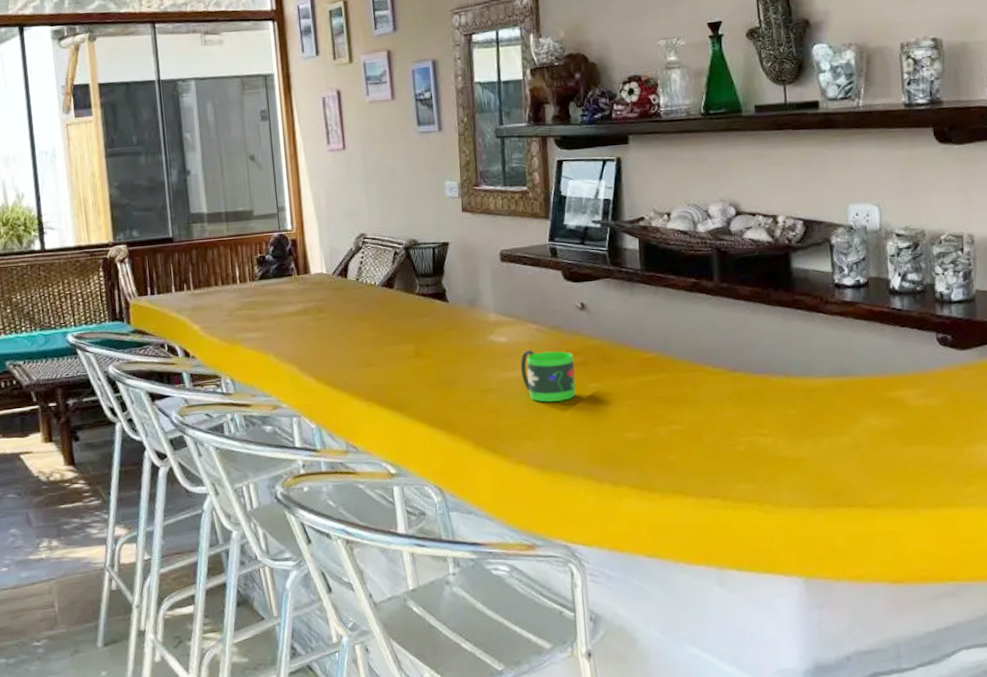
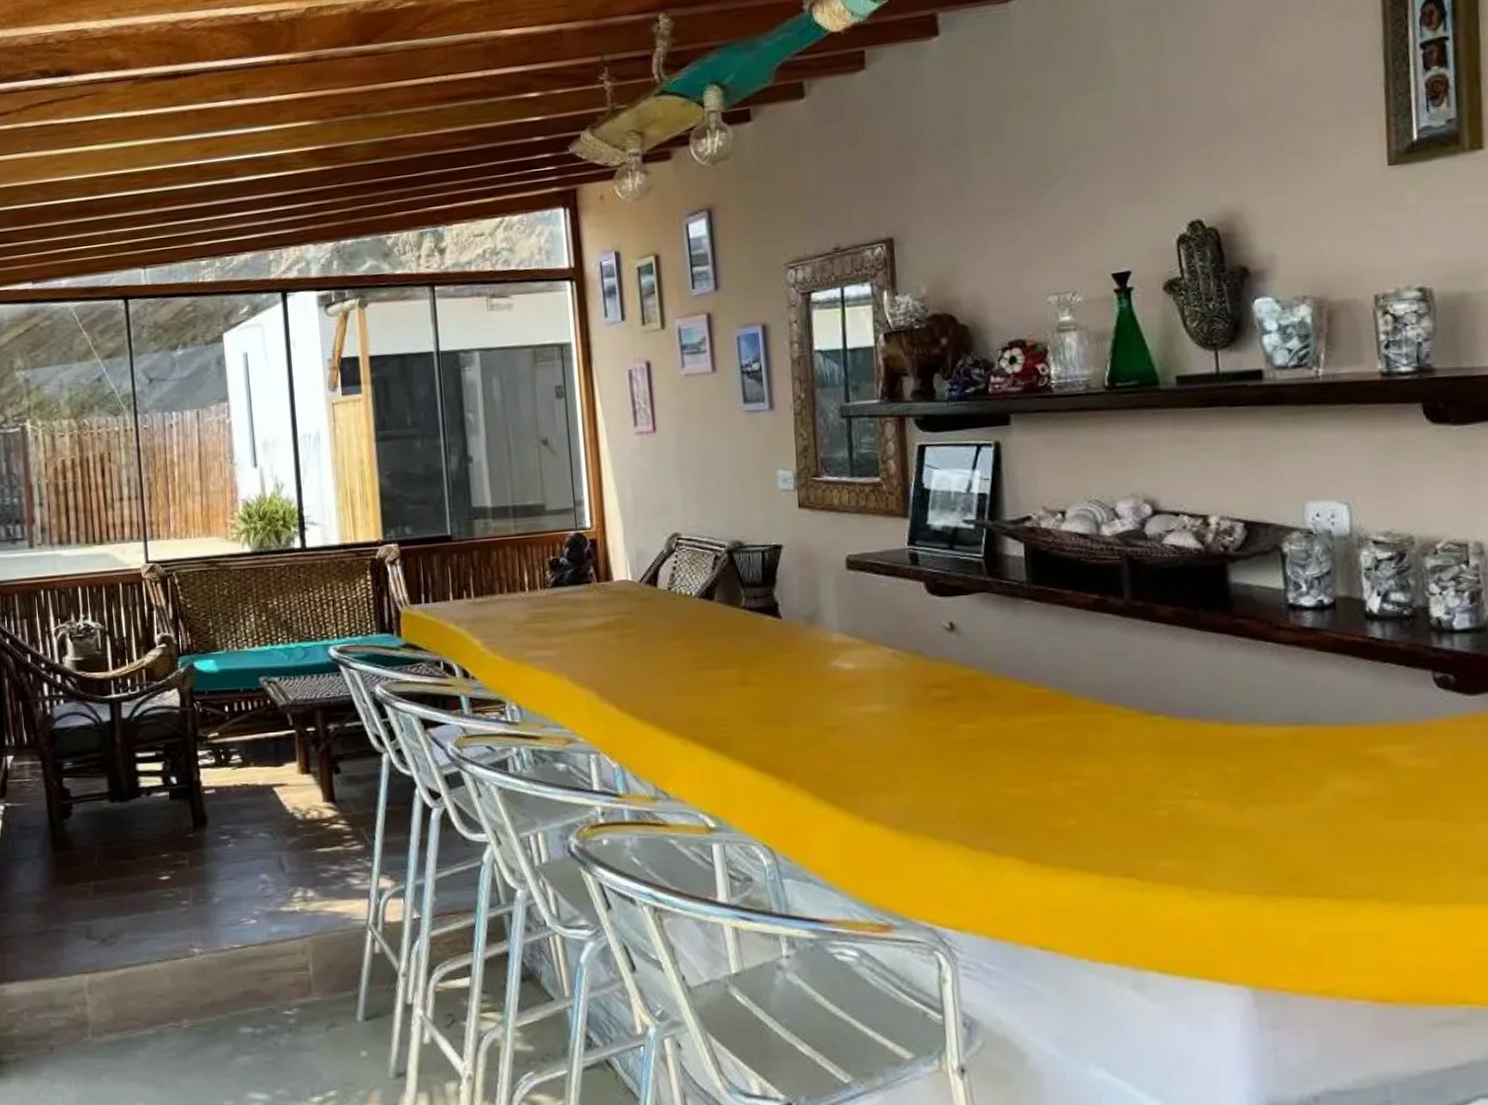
mug: present [520,349,576,402] -> none [871,679,943,746]

